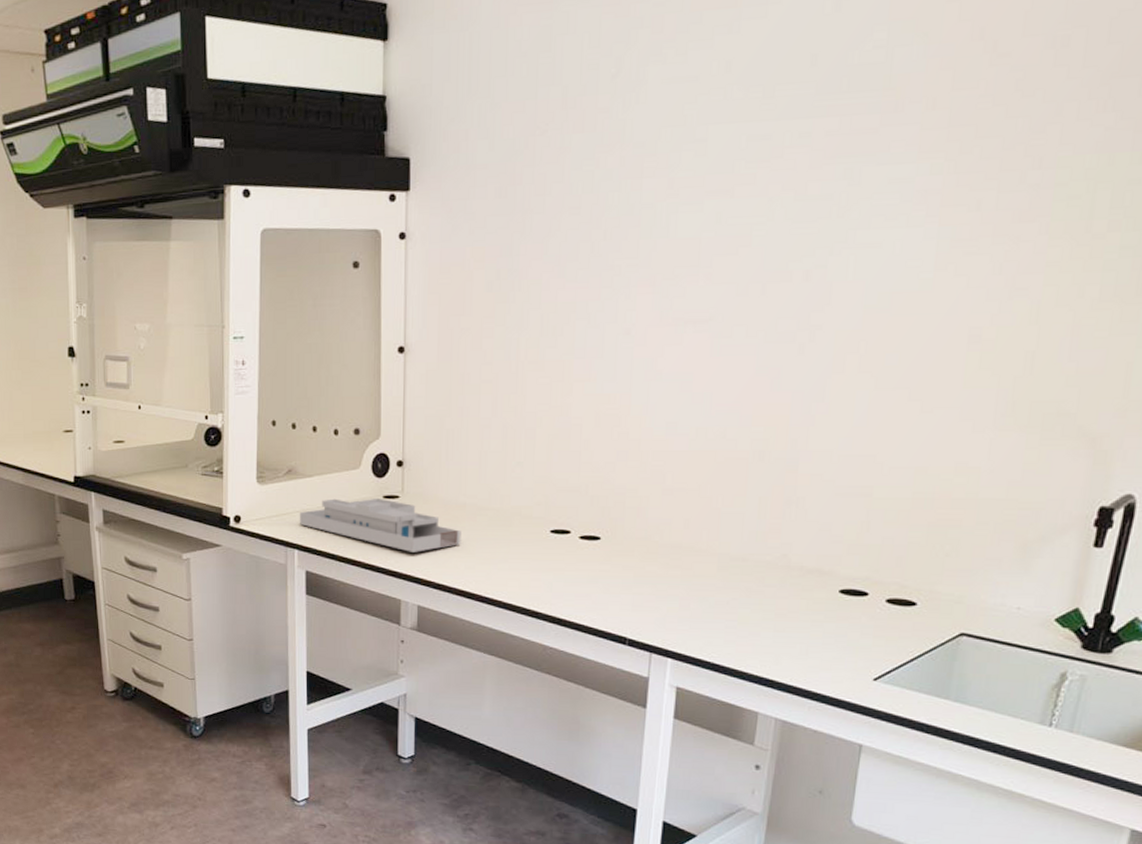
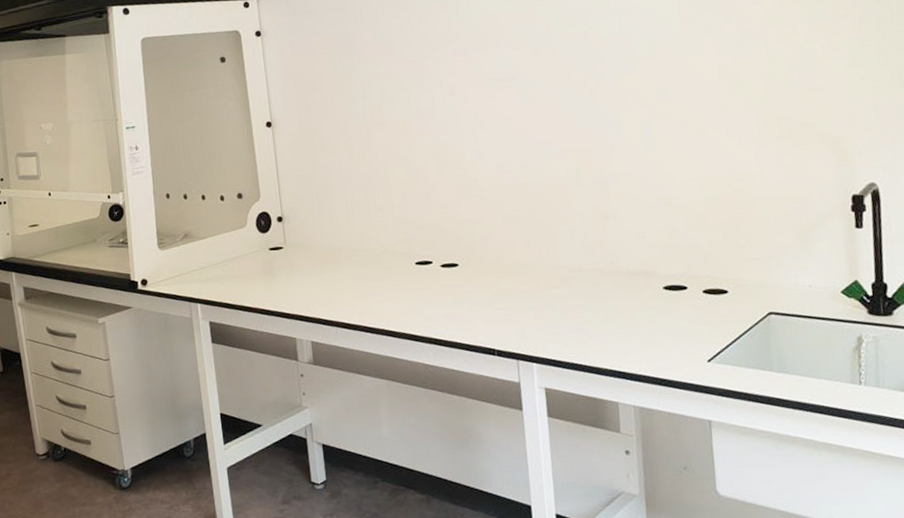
desk organizer: present [299,497,461,552] -> none [198,250,341,295]

